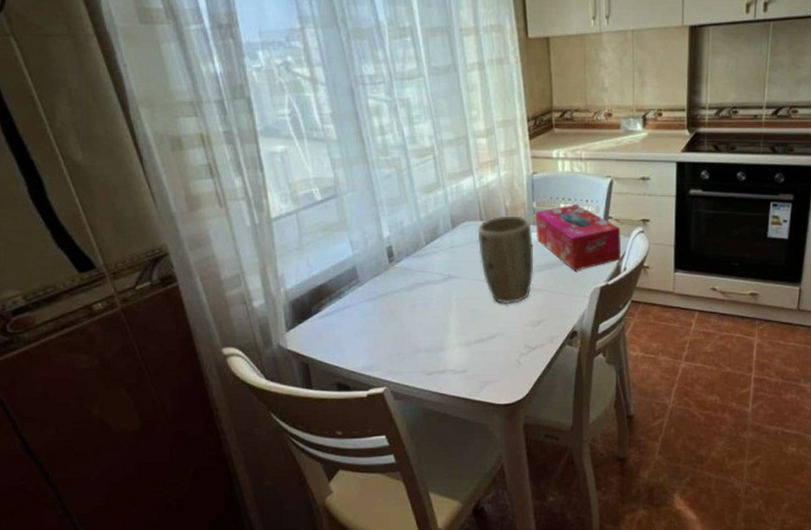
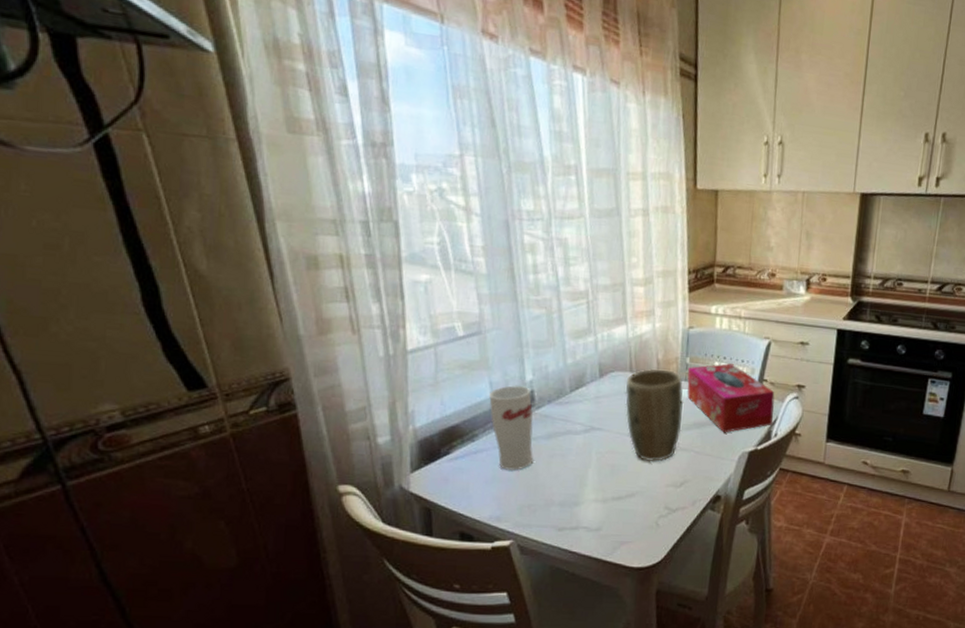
cup: none [351,243,397,323] -> present [489,385,533,472]

